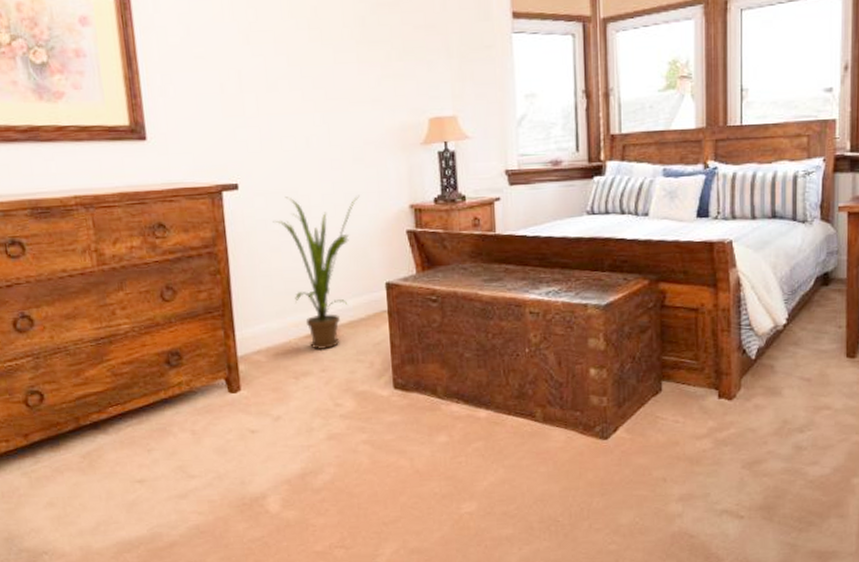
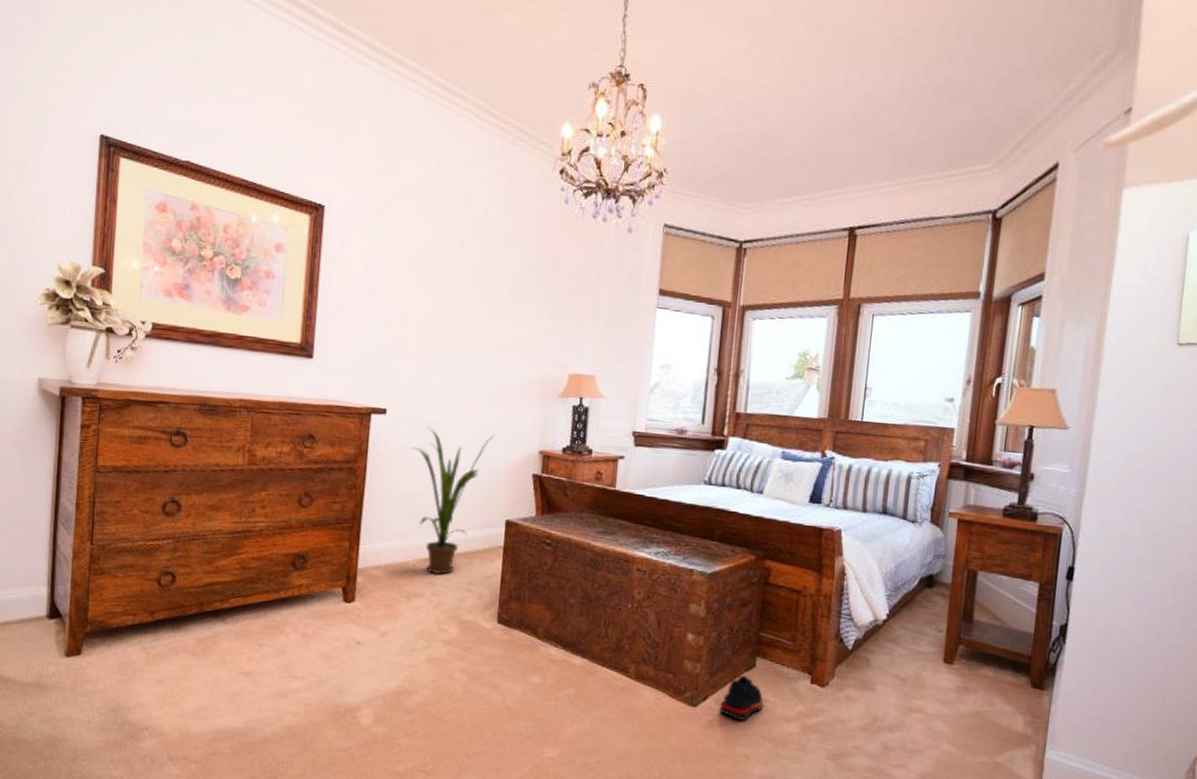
shoe: none [630,401,674,445] -> present [718,675,763,721]

